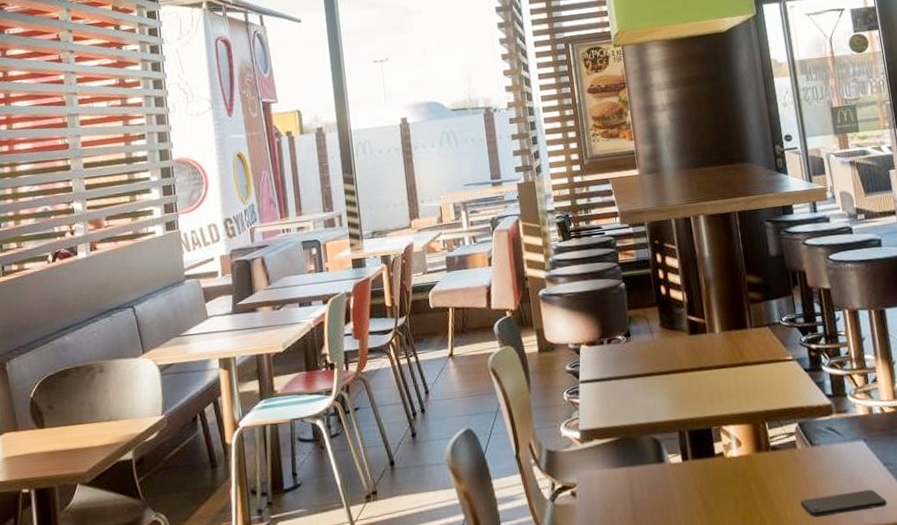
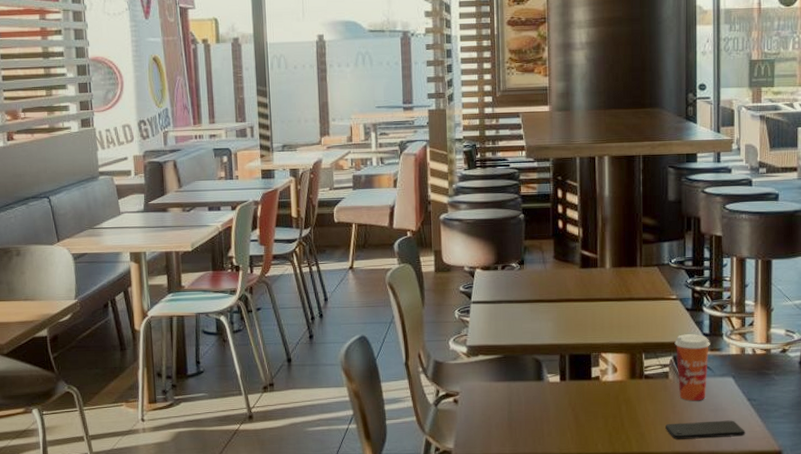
paper cup: none [797,396,839,472] -> present [674,334,710,401]

